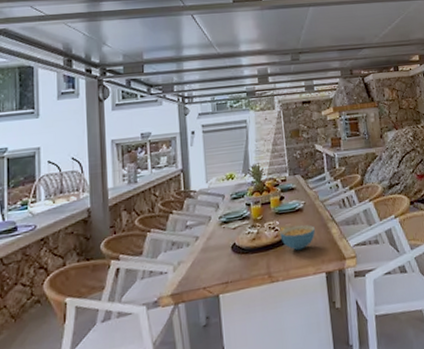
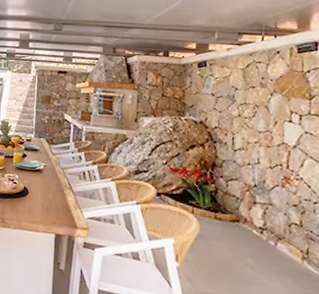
cereal bowl: present [280,224,315,251] -> none [17,183,51,207]

